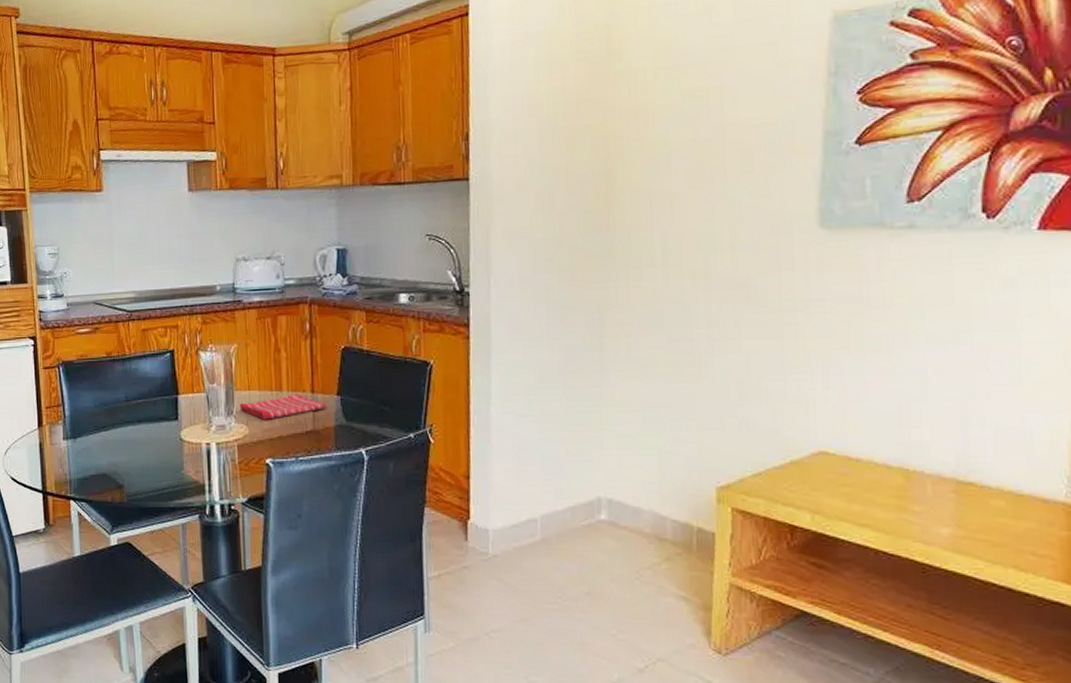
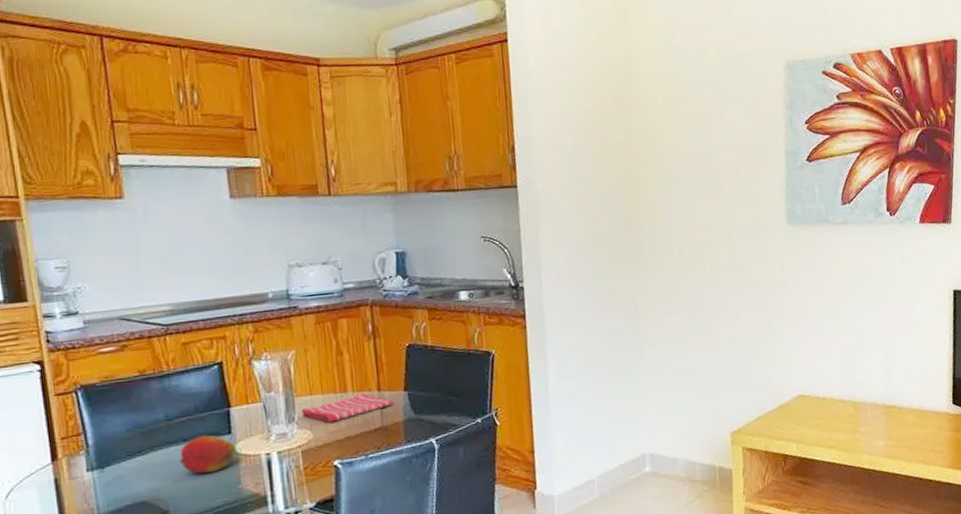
fruit: none [134,419,182,456] -> present [179,435,237,474]

